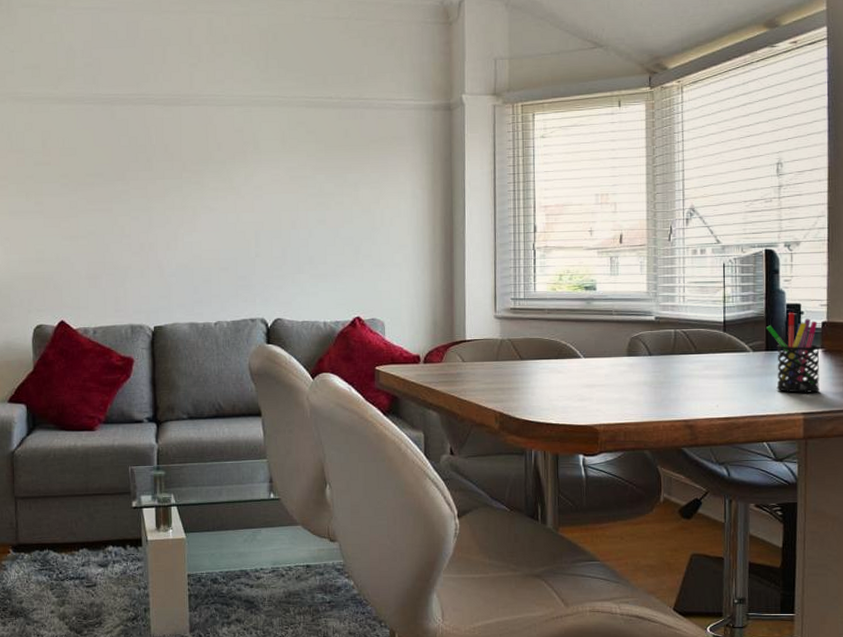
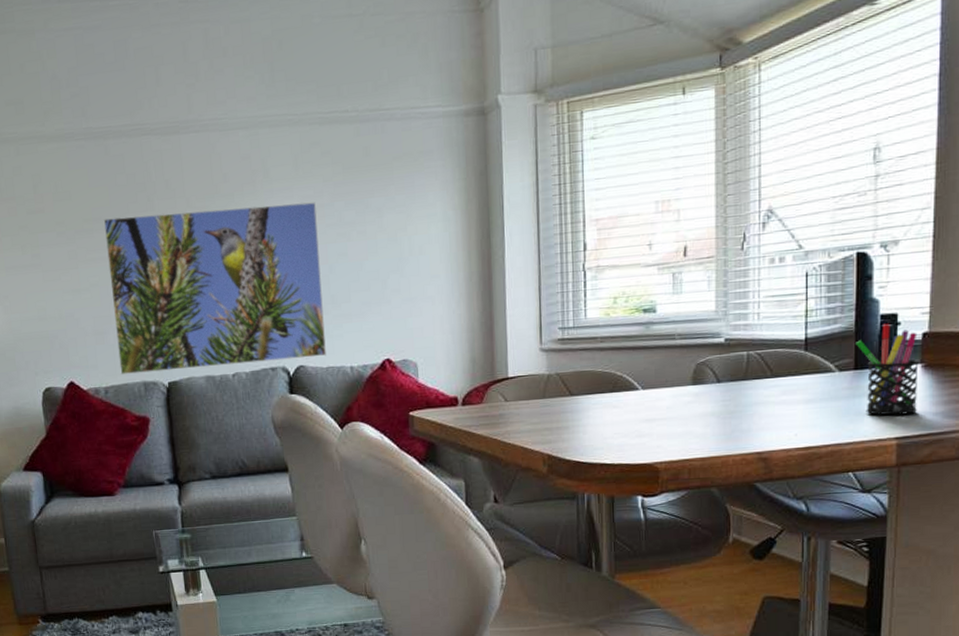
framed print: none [104,173,302,317] -> present [103,202,326,374]

